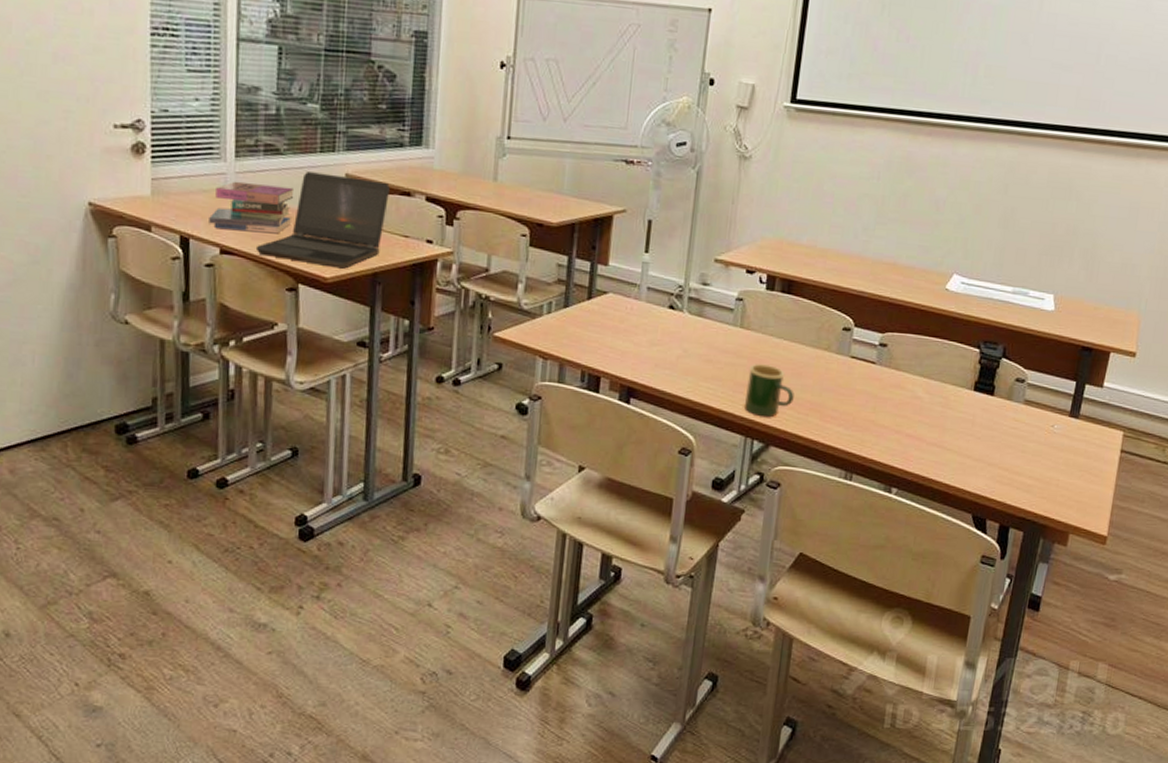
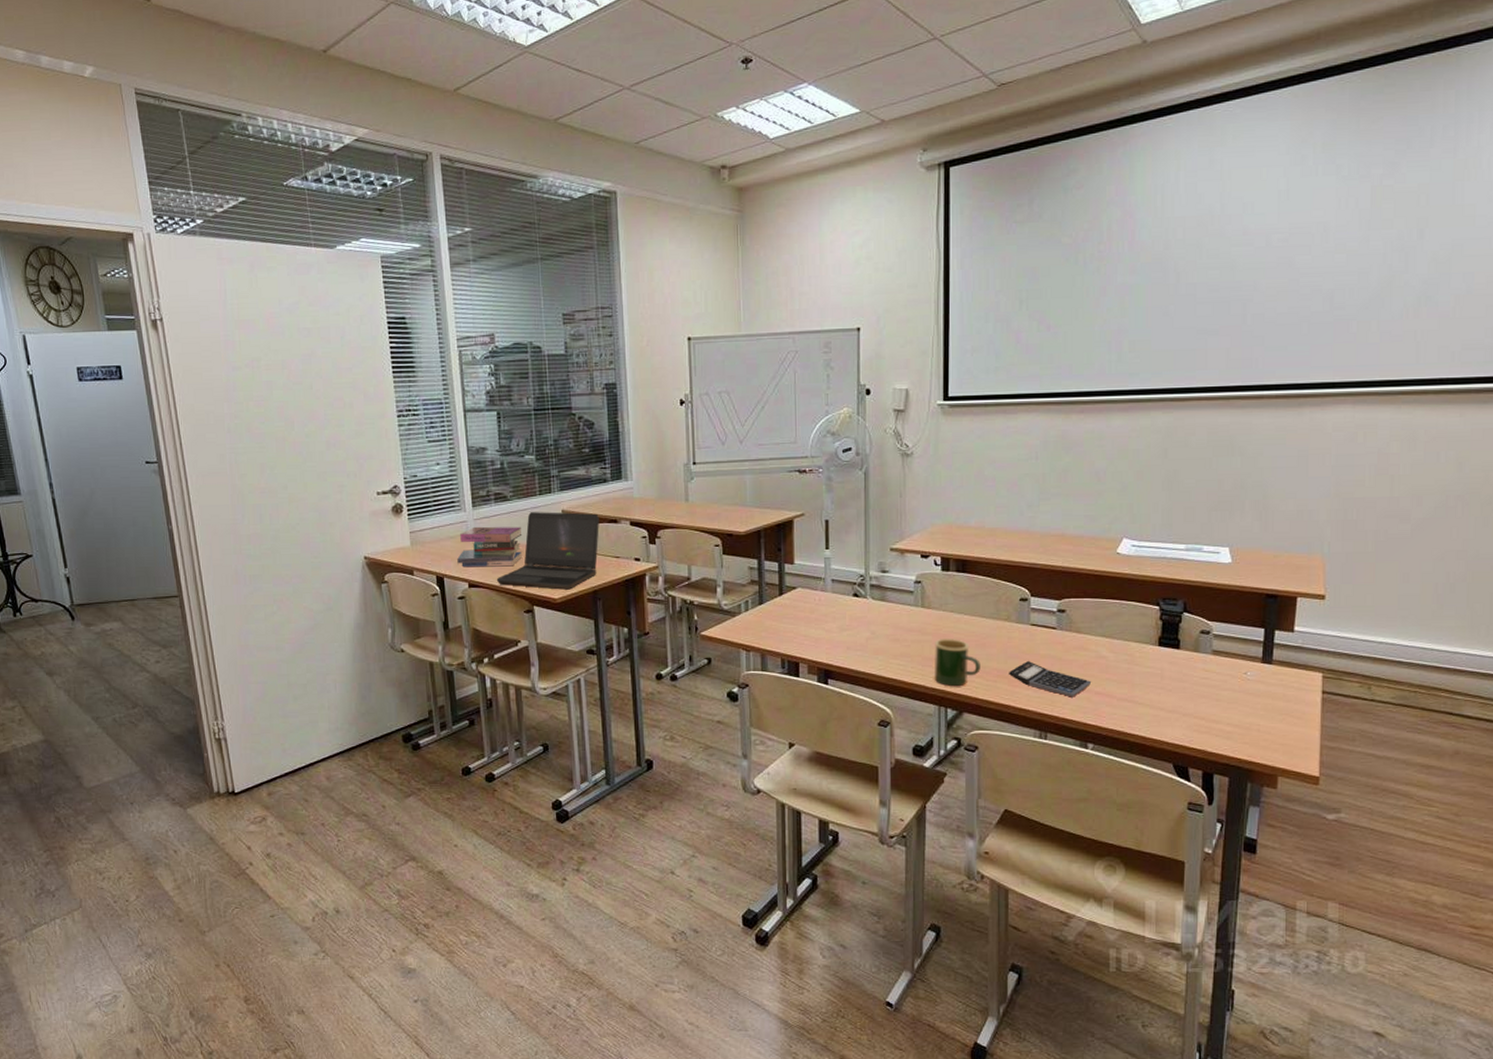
calculator: none [822,394,904,438] -> present [1009,660,1092,697]

